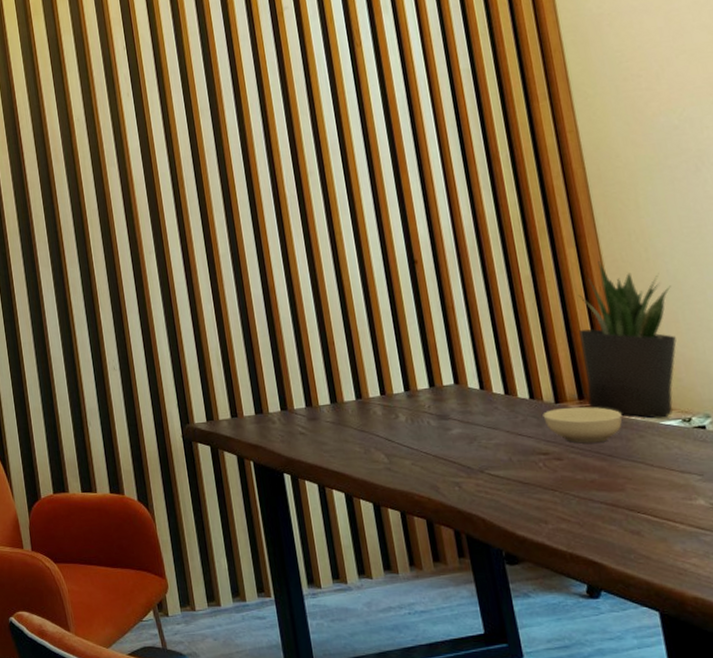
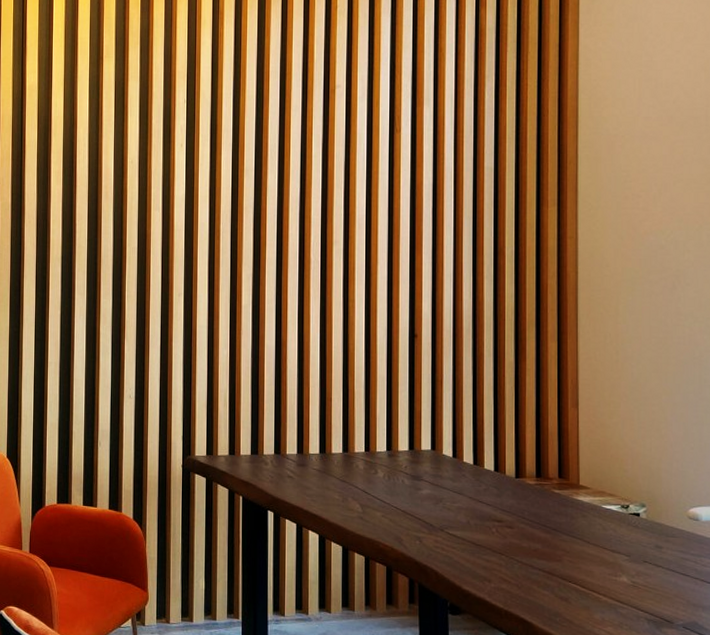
bowl: present [543,407,623,444] -> none [503,482,571,517]
planter: present [577,261,677,418] -> none [544,357,632,502]

